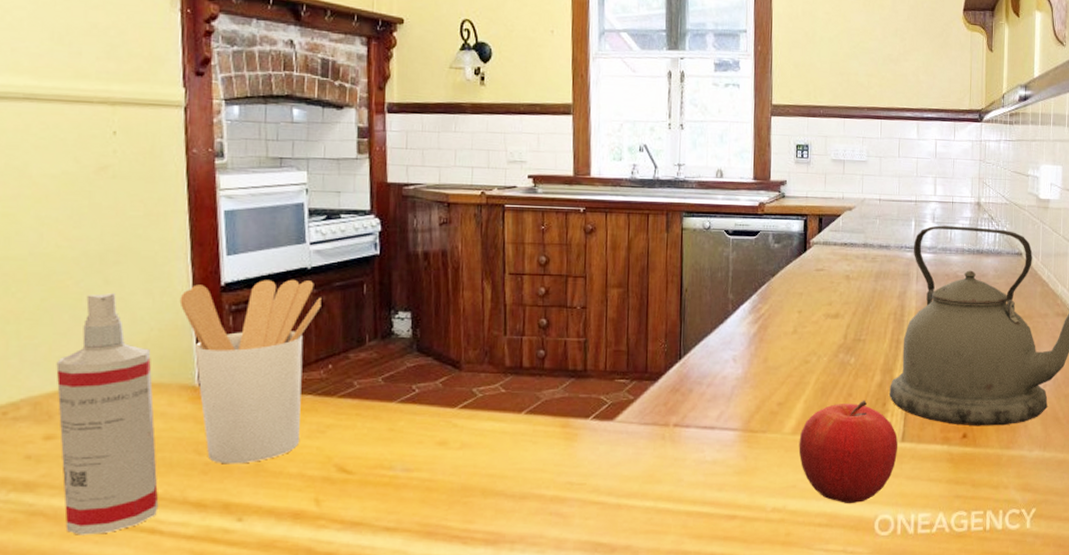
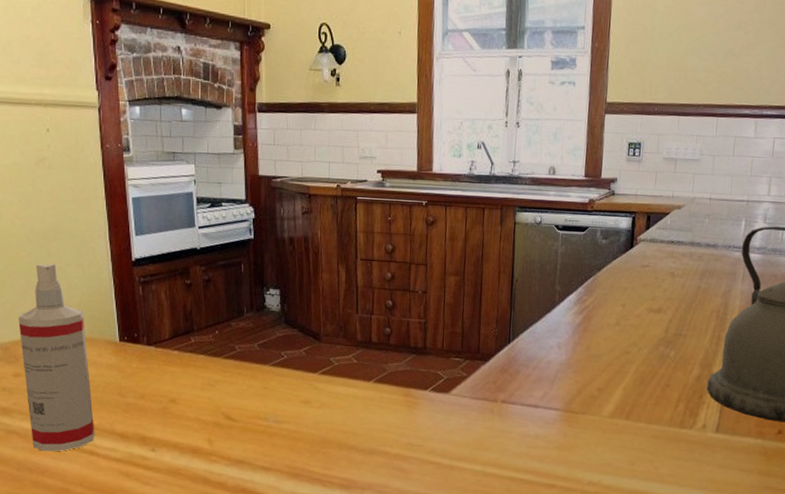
utensil holder: present [179,279,322,464] -> none [102,257,209,407]
fruit: present [798,400,899,503] -> none [615,391,712,484]

